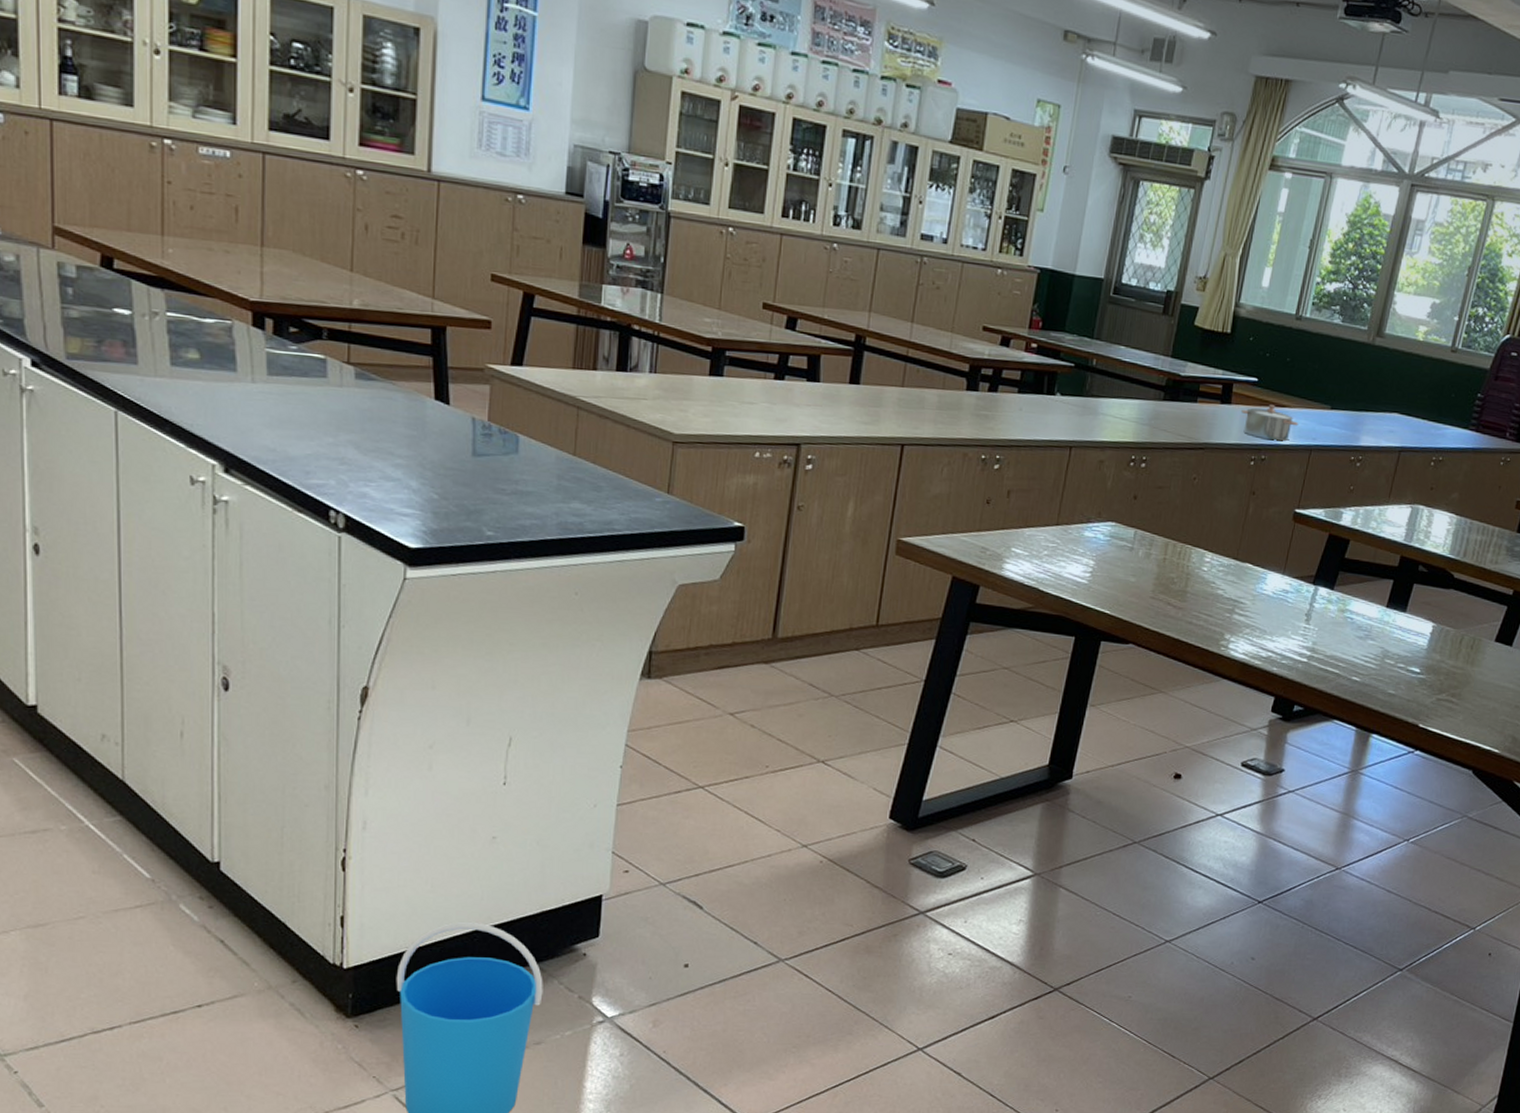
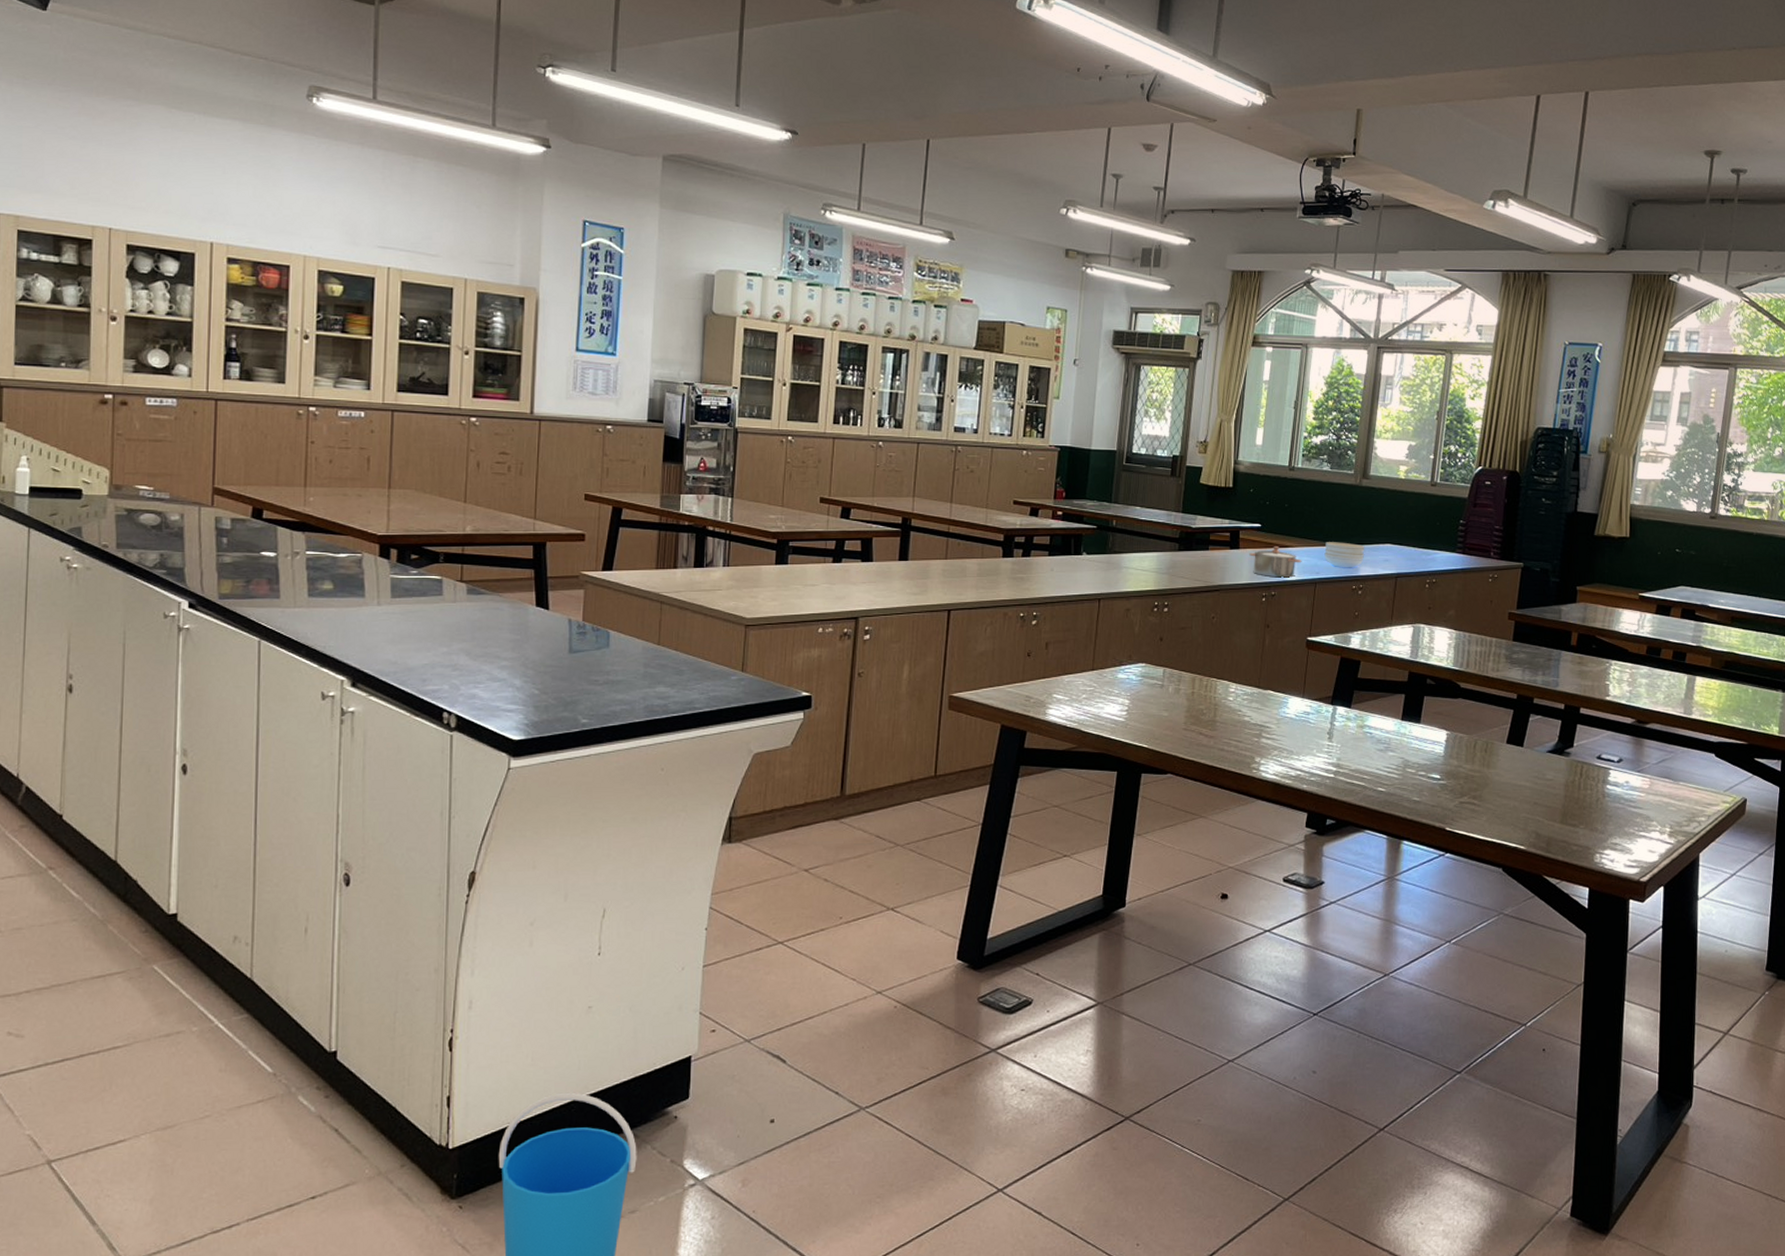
bowl: none [1323,405,1370,437] -> present [1324,542,1365,568]

